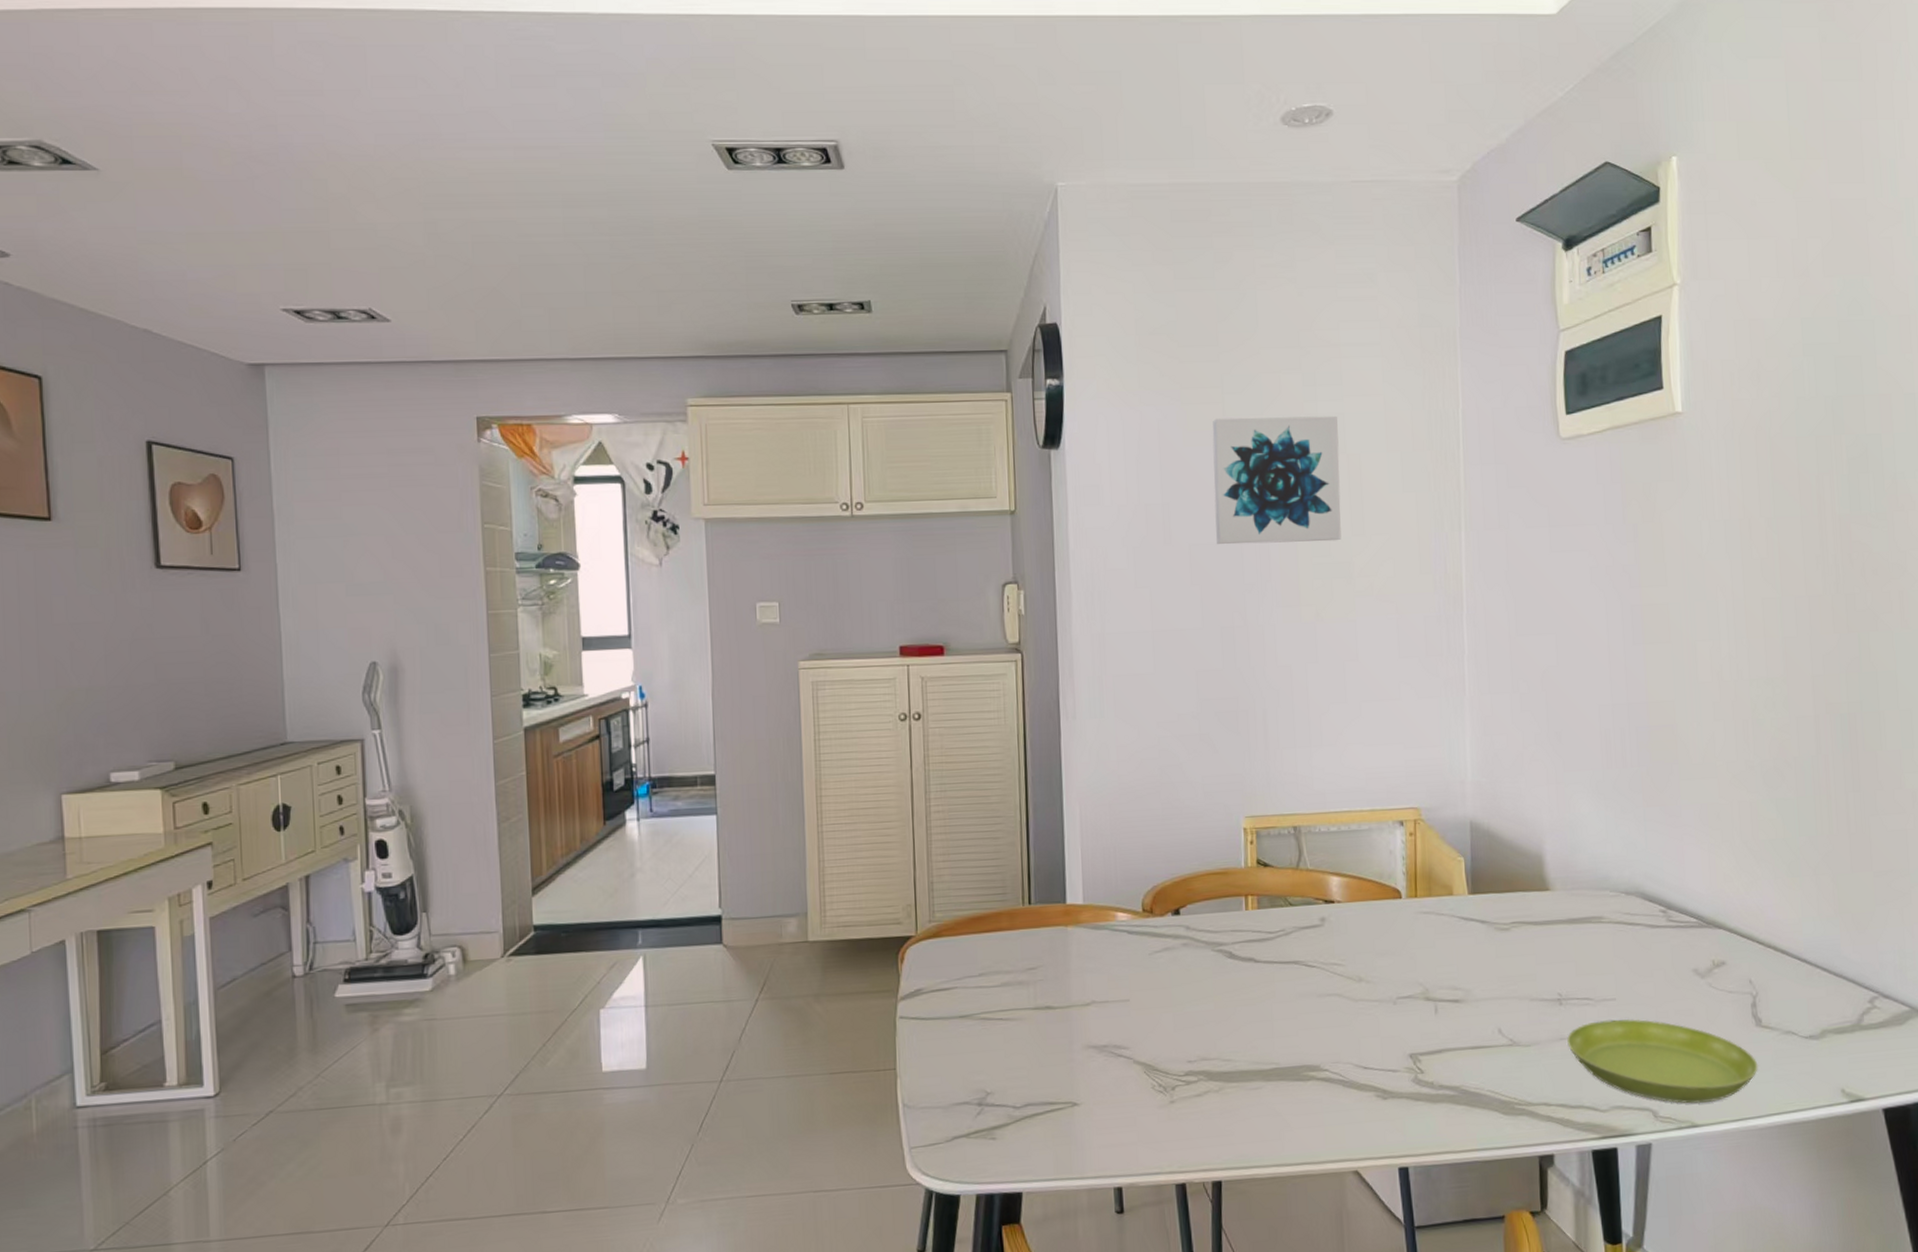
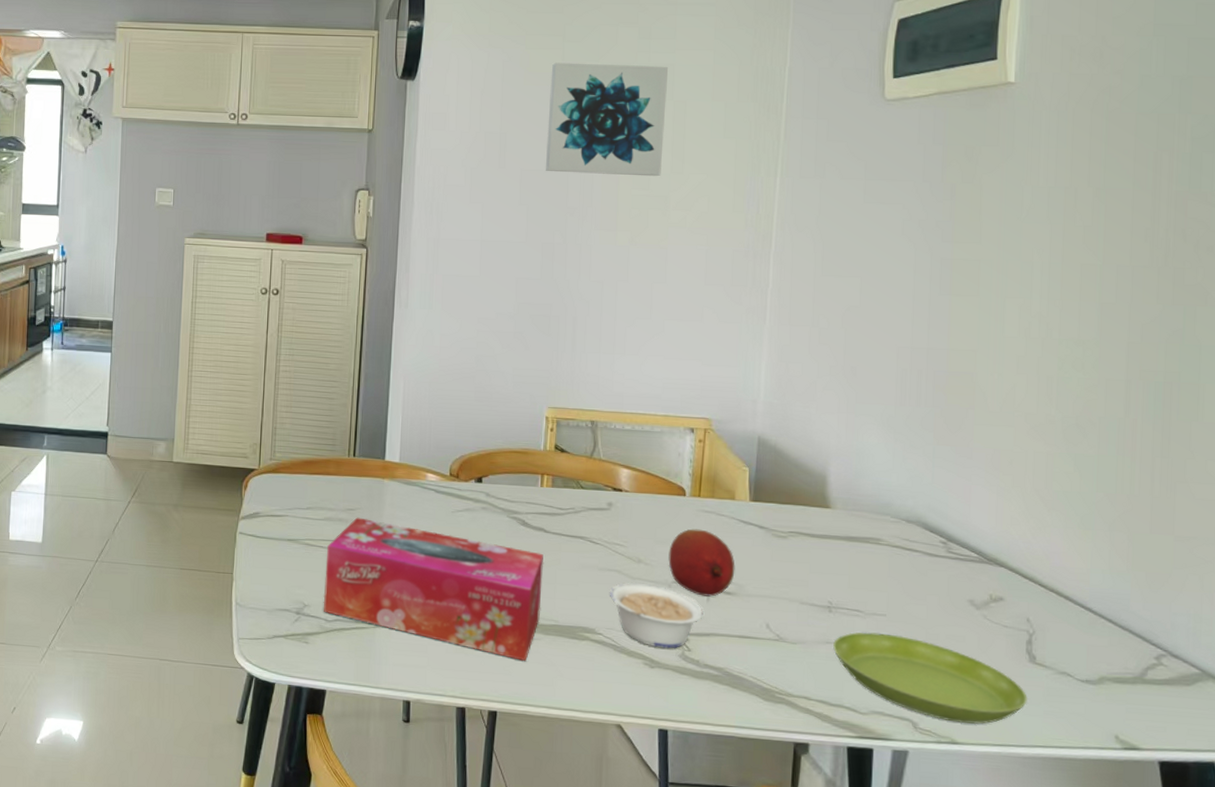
tissue box: none [1007,976,1260,1117] -> present [323,517,544,662]
legume: none [1331,1004,1433,1076] -> present [609,582,703,649]
fruit: none [1390,933,1461,1009] -> present [668,529,735,597]

